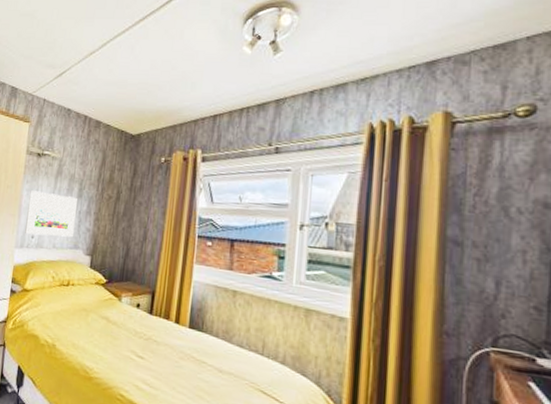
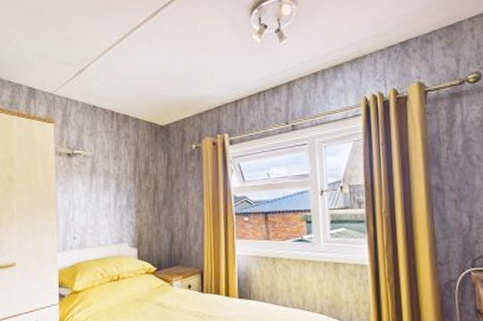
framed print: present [25,190,78,238] -> none [65,191,117,236]

